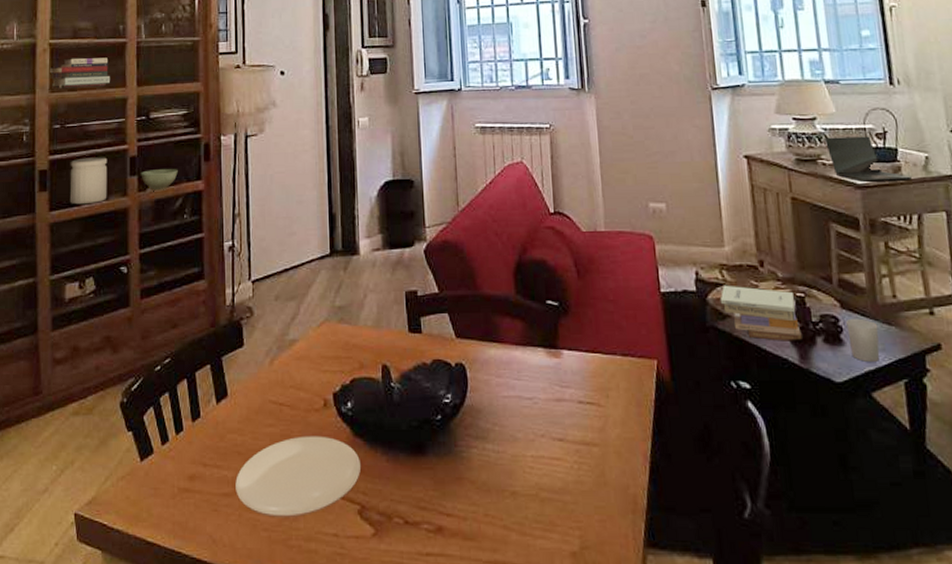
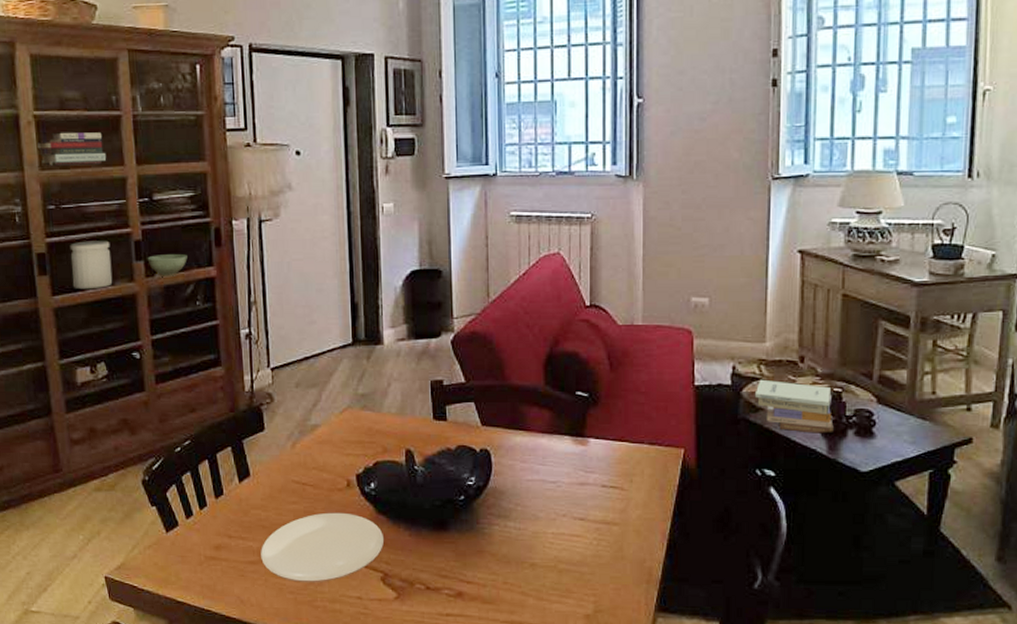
laptop: present [824,136,912,182] -> none [886,232,973,279]
candle holder: present [846,318,880,362] -> none [880,413,912,453]

